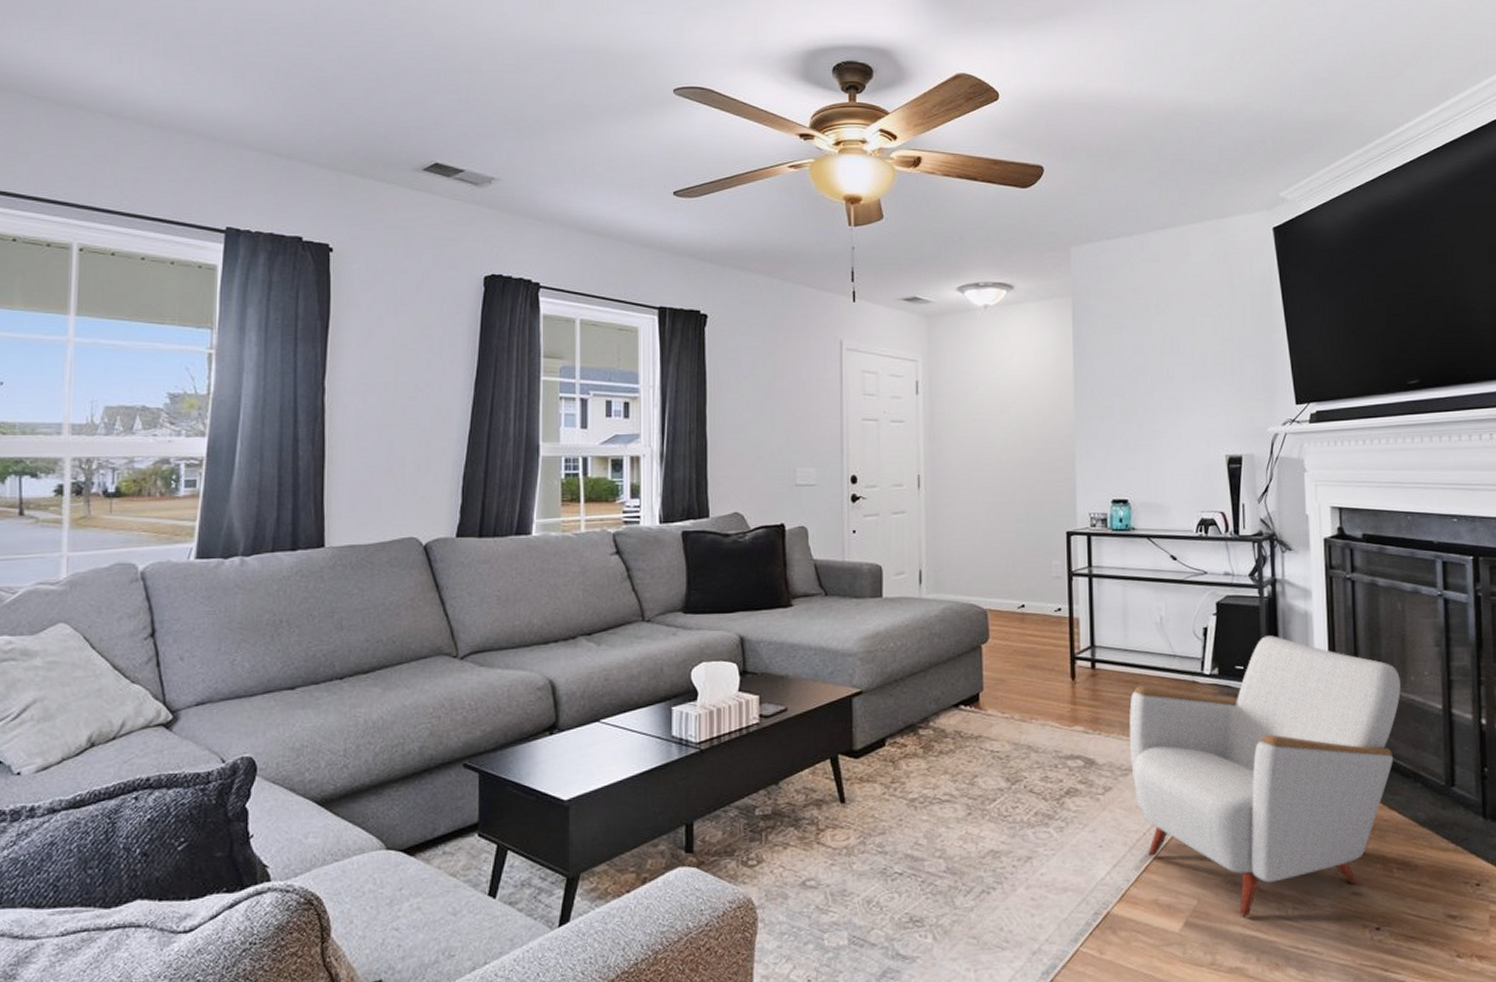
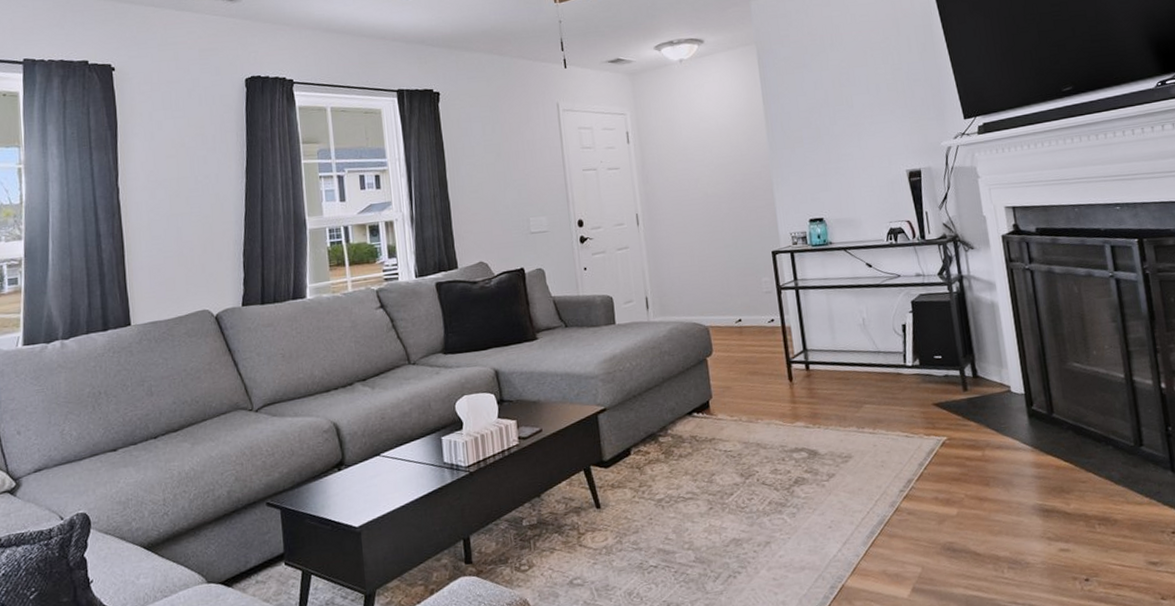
armchair: present [1129,636,1401,917] -> none [843,326,1086,580]

